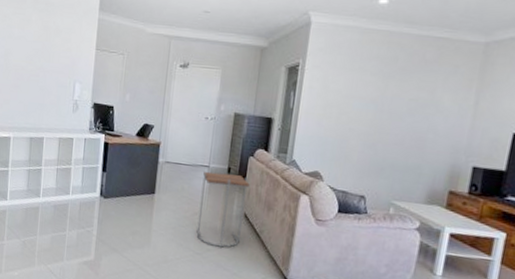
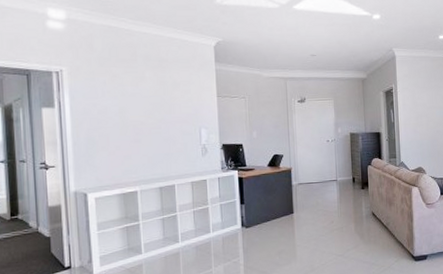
side table: present [196,171,250,249] -> none [333,182,372,246]

